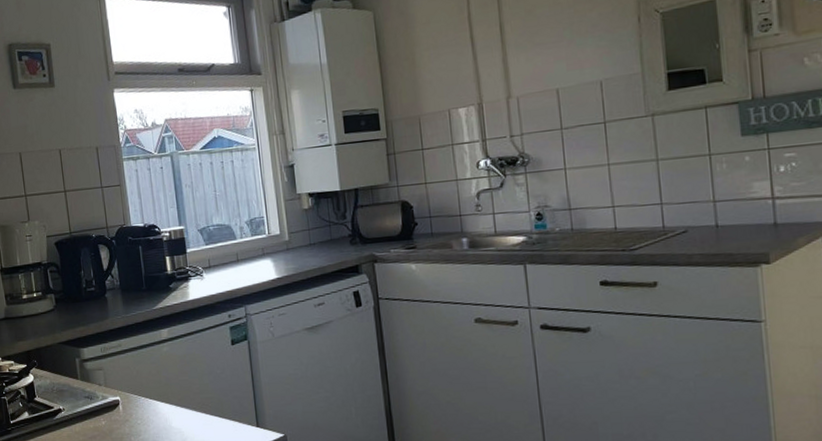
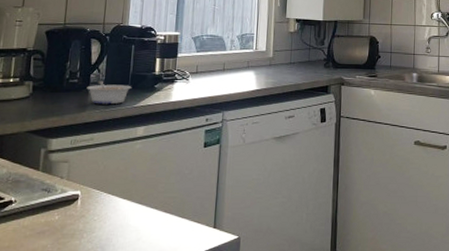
legume: none [104,286,148,311] -> present [86,80,132,105]

